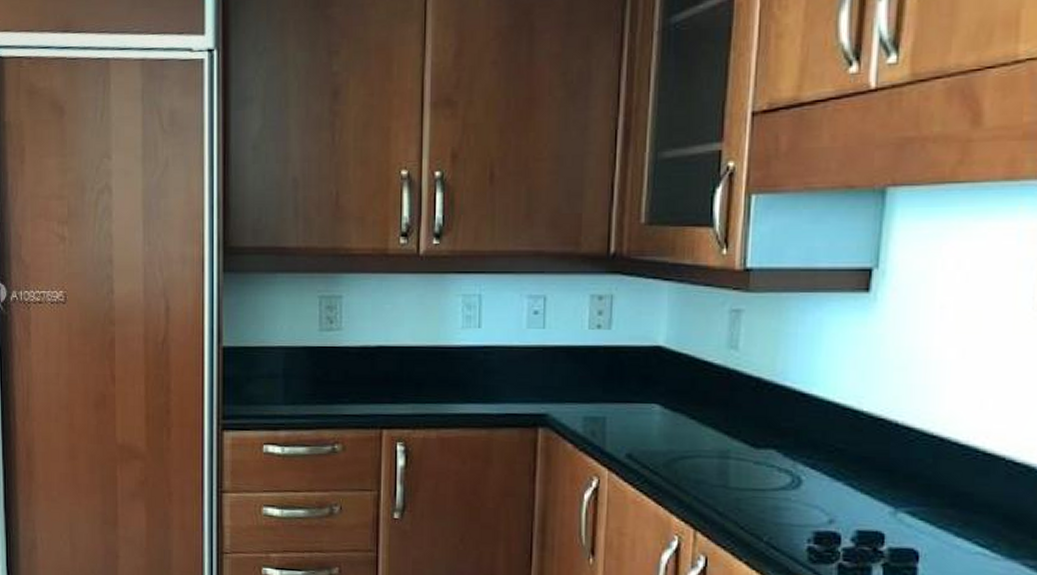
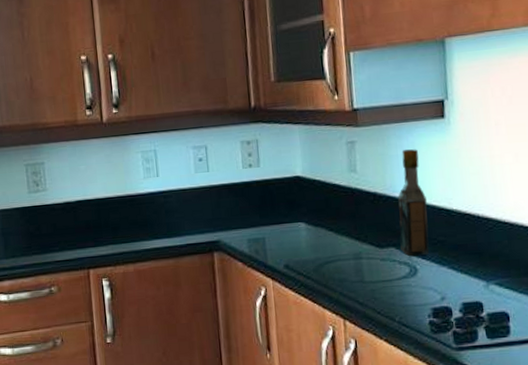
bottle: none [783,328,828,464] -> present [398,149,430,256]

